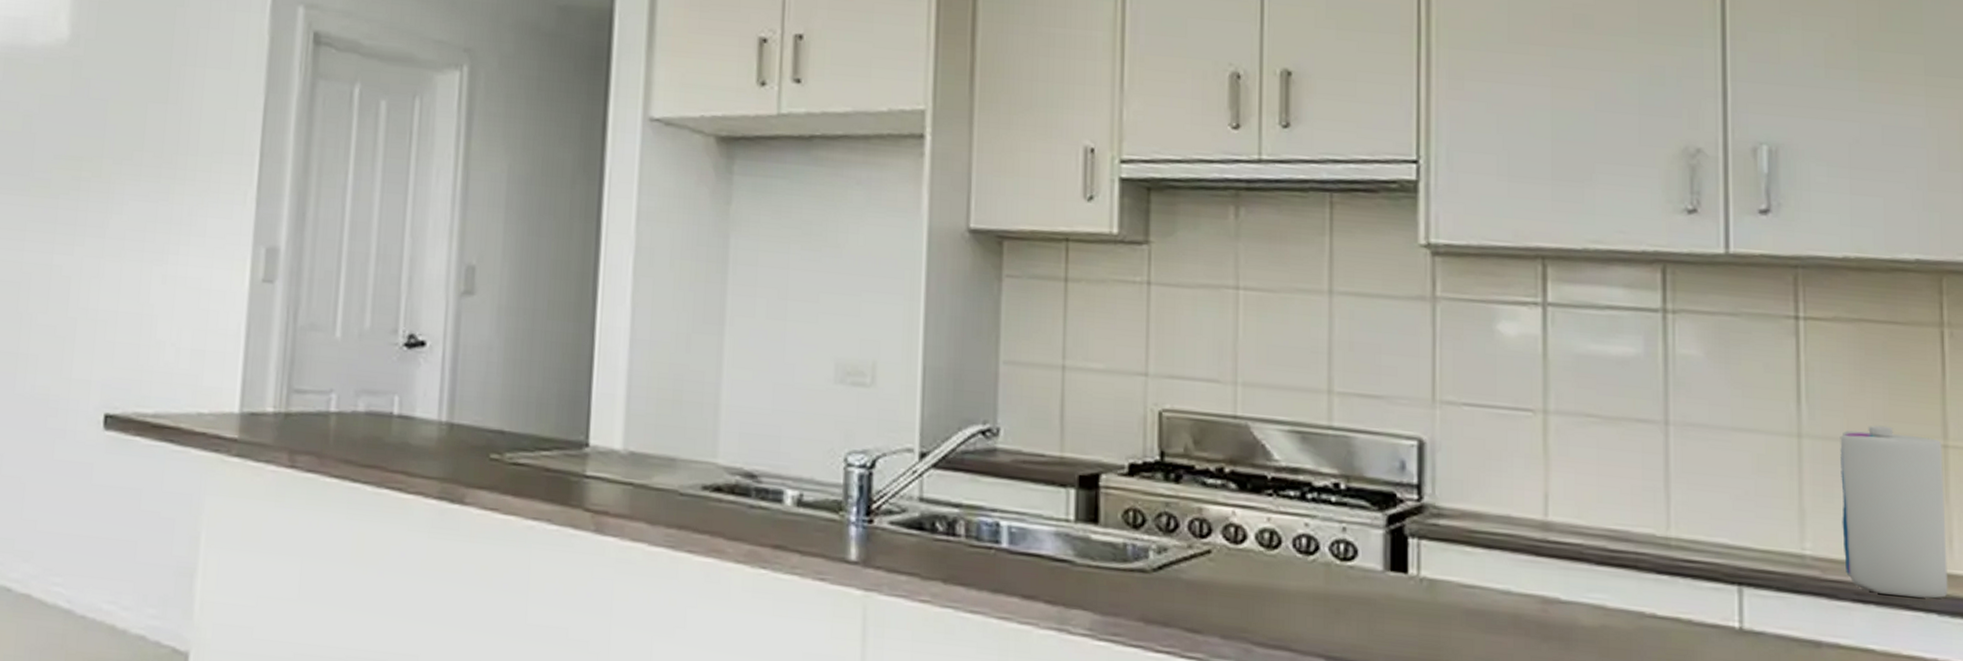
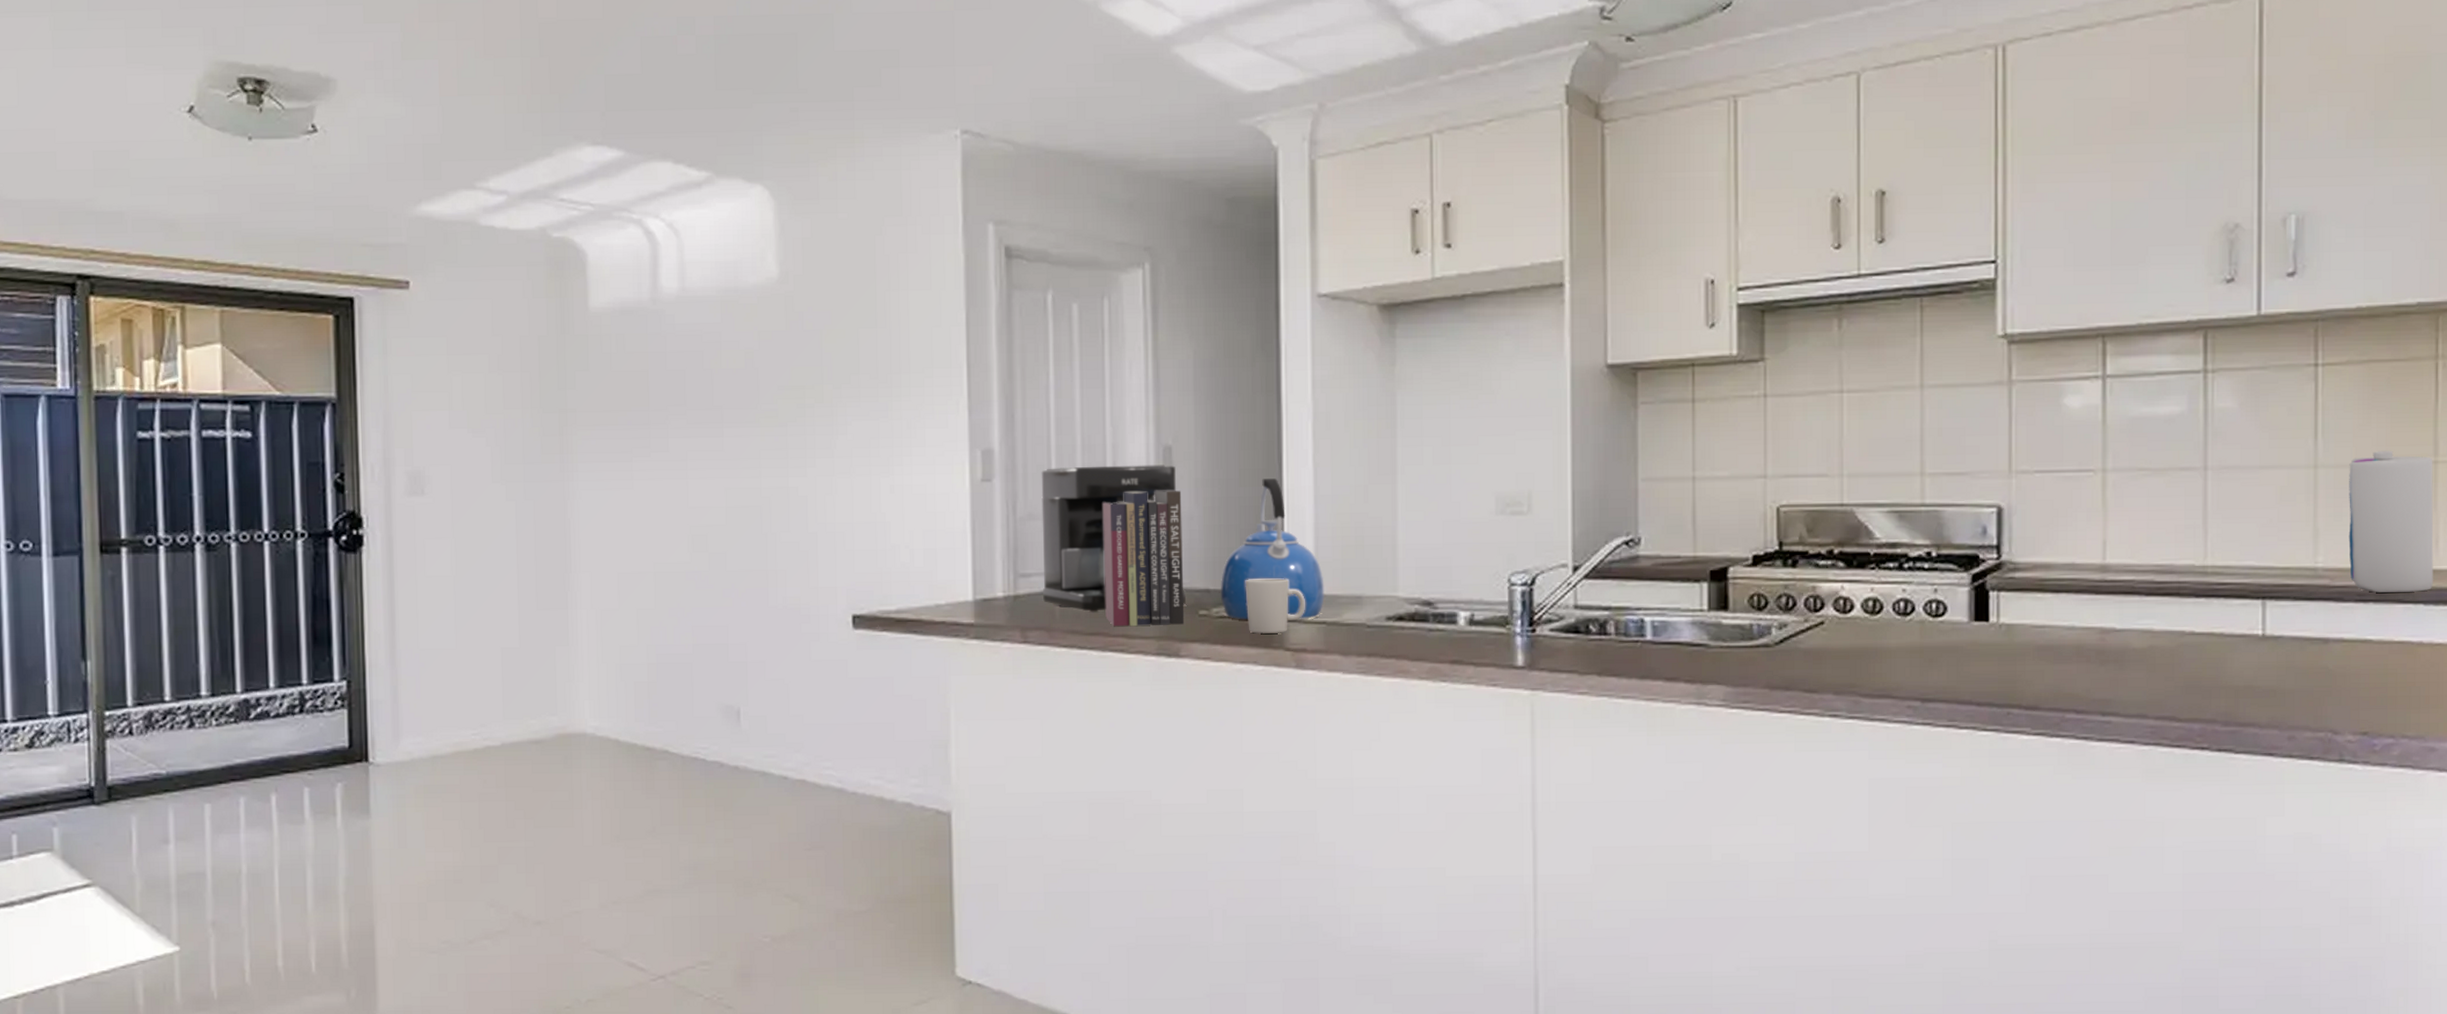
coffee maker: none [317,275,478,446] -> present [1041,464,1186,612]
books: none [385,311,482,468] -> present [1102,490,1185,627]
kettle: none [515,313,634,478] -> present [1220,478,1325,620]
mug: none [544,424,612,491] -> present [1245,577,1306,634]

